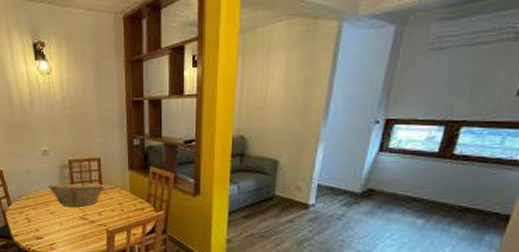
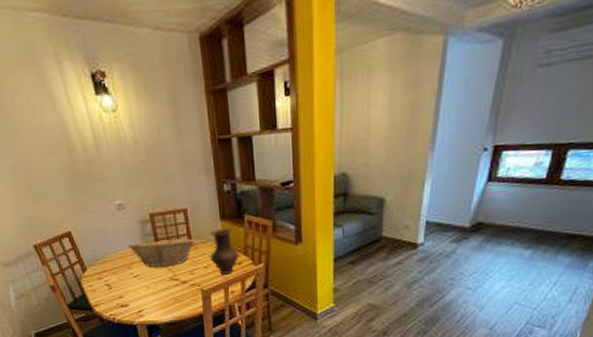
vase: none [117,176,142,218] -> present [209,227,239,275]

